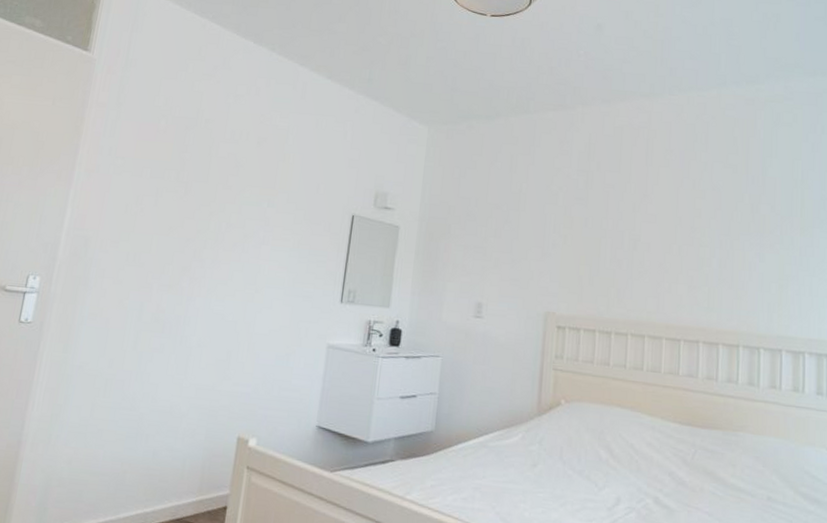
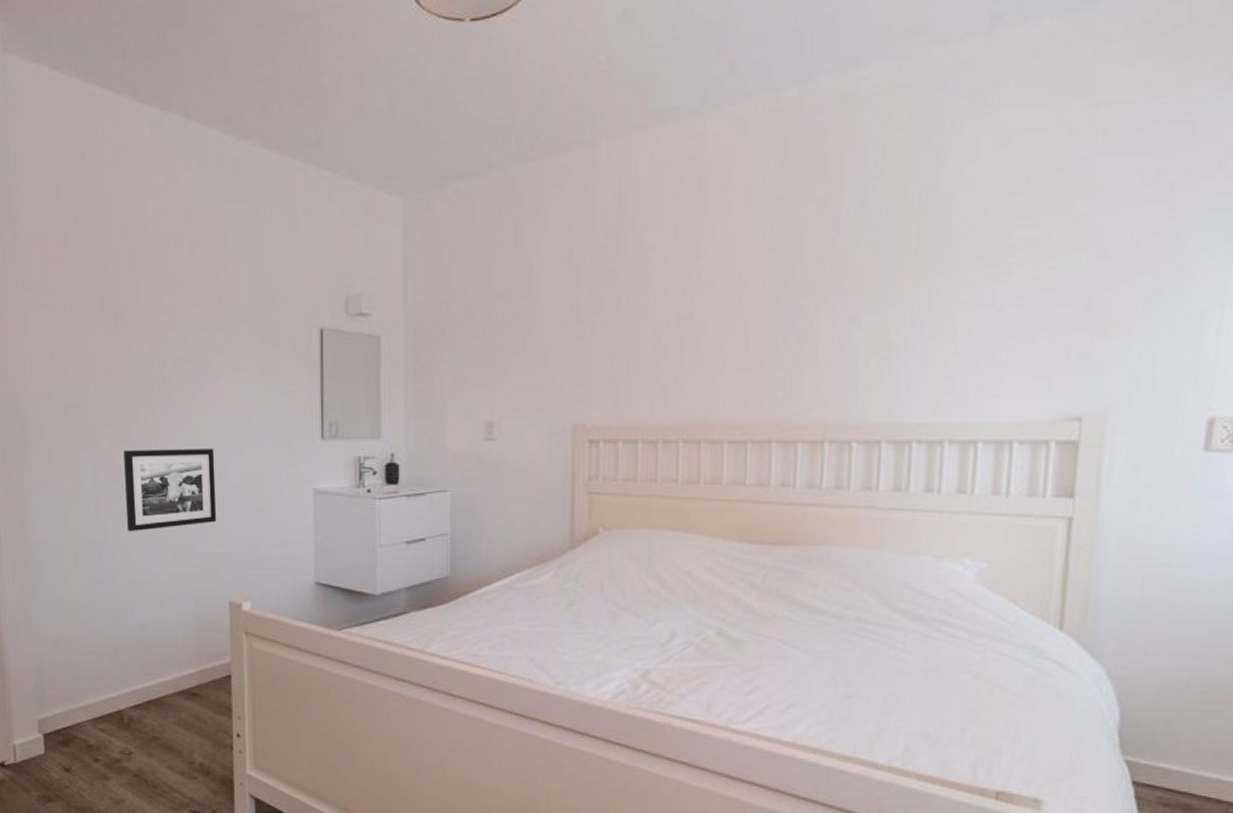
picture frame: none [159,295,249,366] -> present [124,448,217,532]

